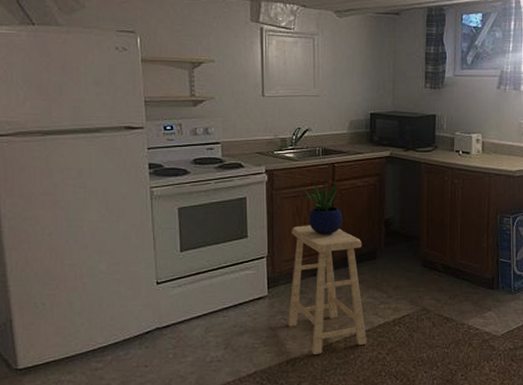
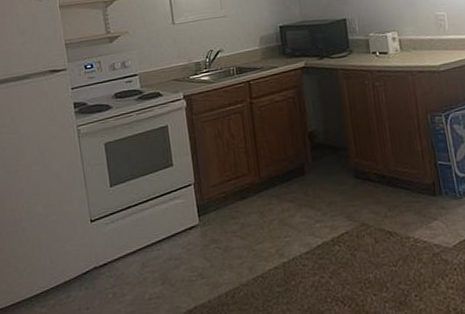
stool: present [288,225,367,354] -> none [215,146,307,284]
potted plant: present [303,178,343,235] -> none [221,95,266,155]

